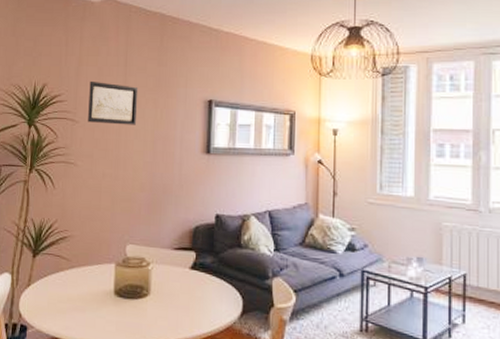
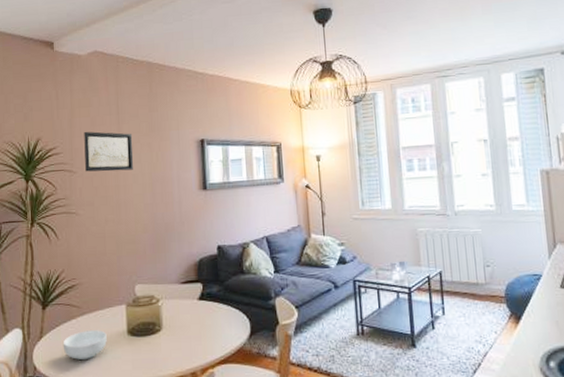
cereal bowl: none [49,284,93,314] -> present [62,330,107,360]

